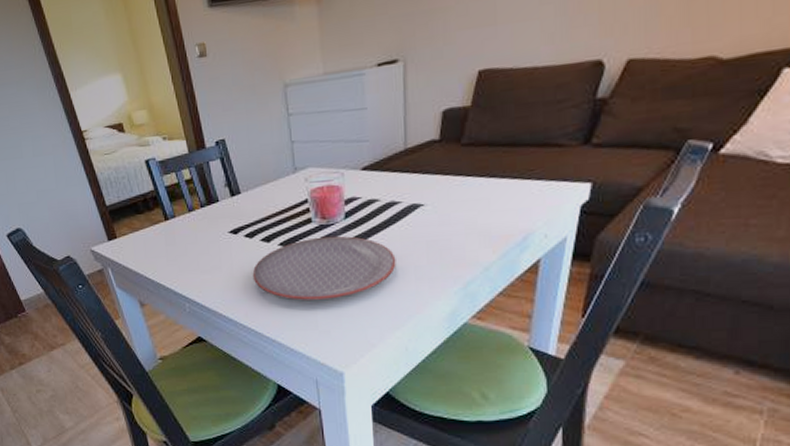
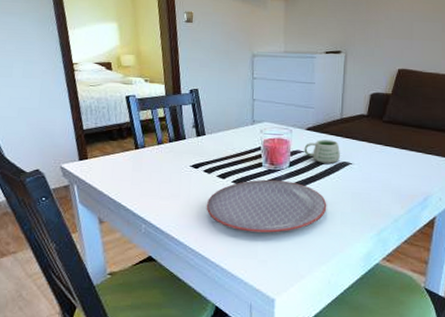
mug: none [361,178,408,209] -> present [304,139,340,164]

